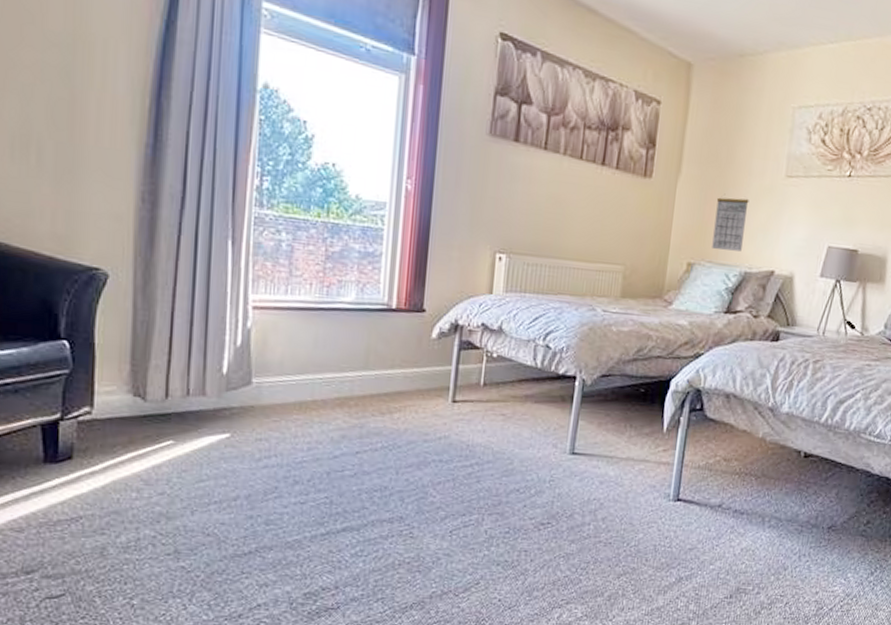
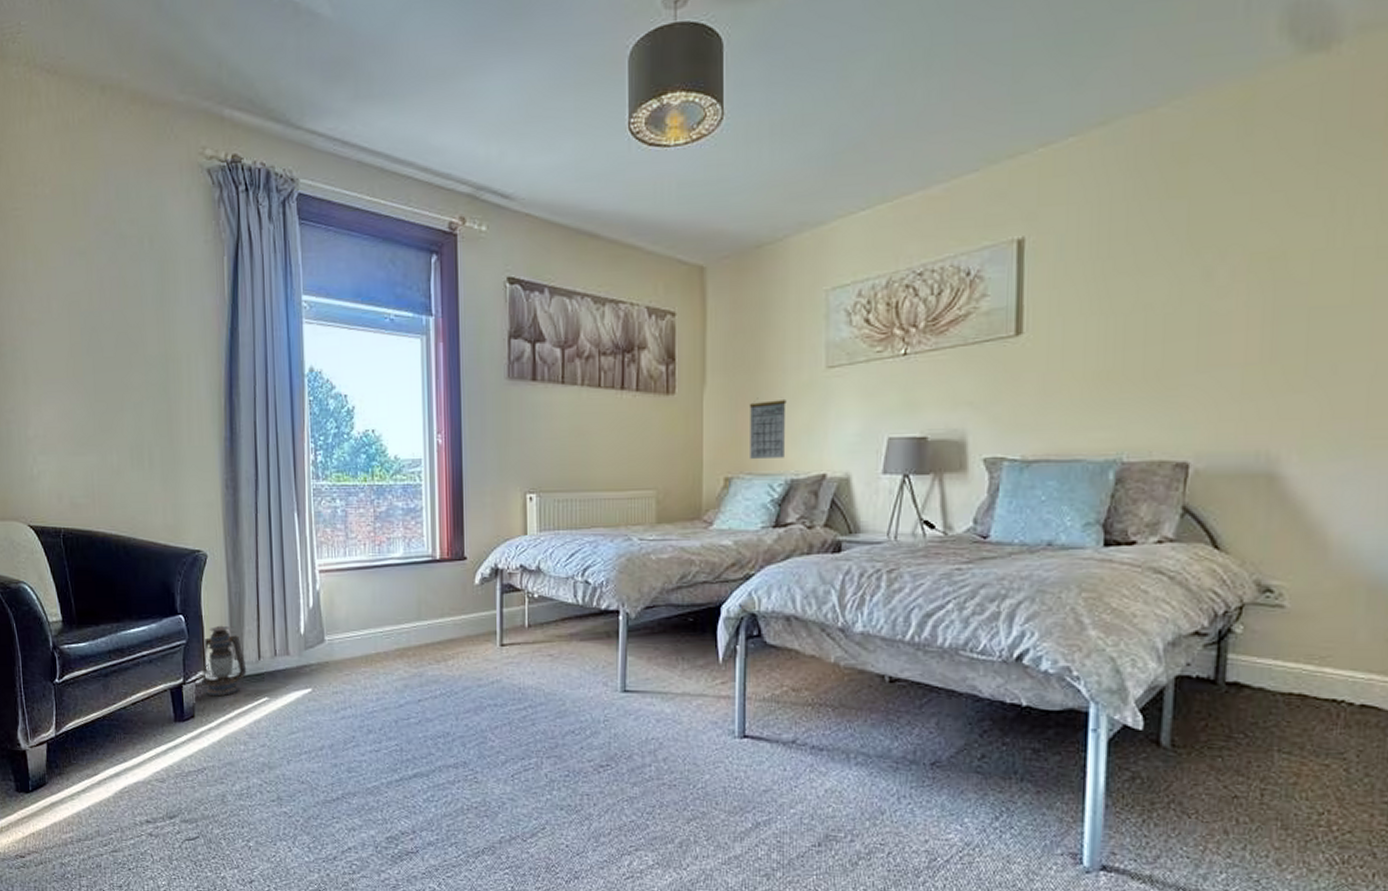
lantern: none [81,356,149,437] -> present [198,625,247,697]

